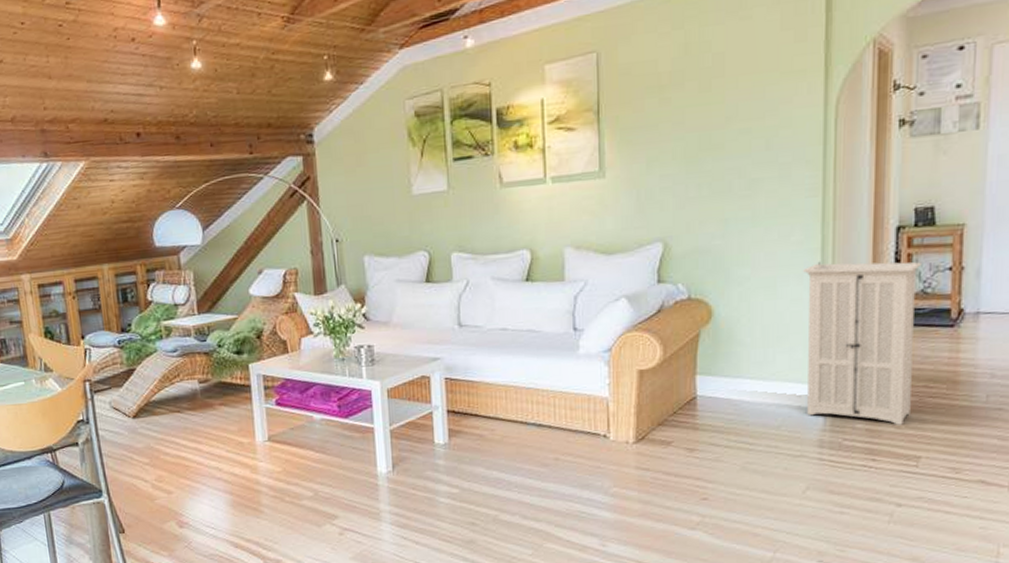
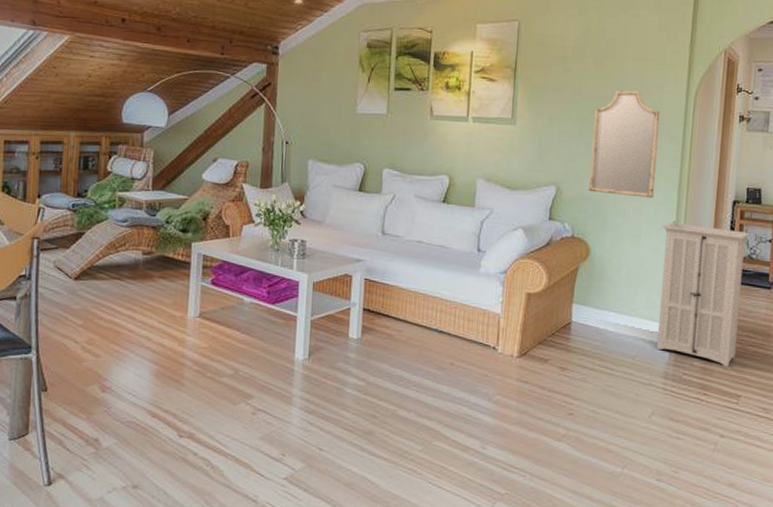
home mirror: none [703,110,791,243] -> present [589,90,660,198]

